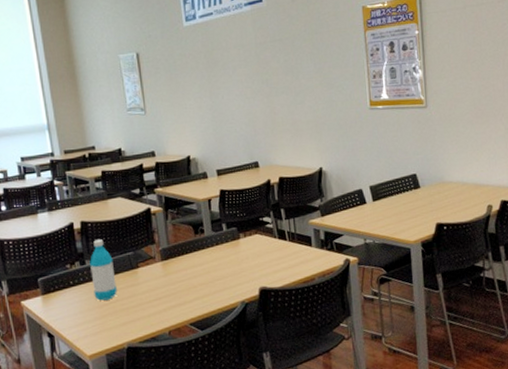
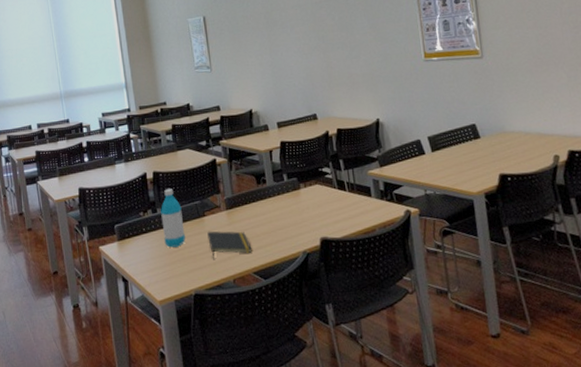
notepad: none [141,282,189,313] -> present [207,231,252,261]

